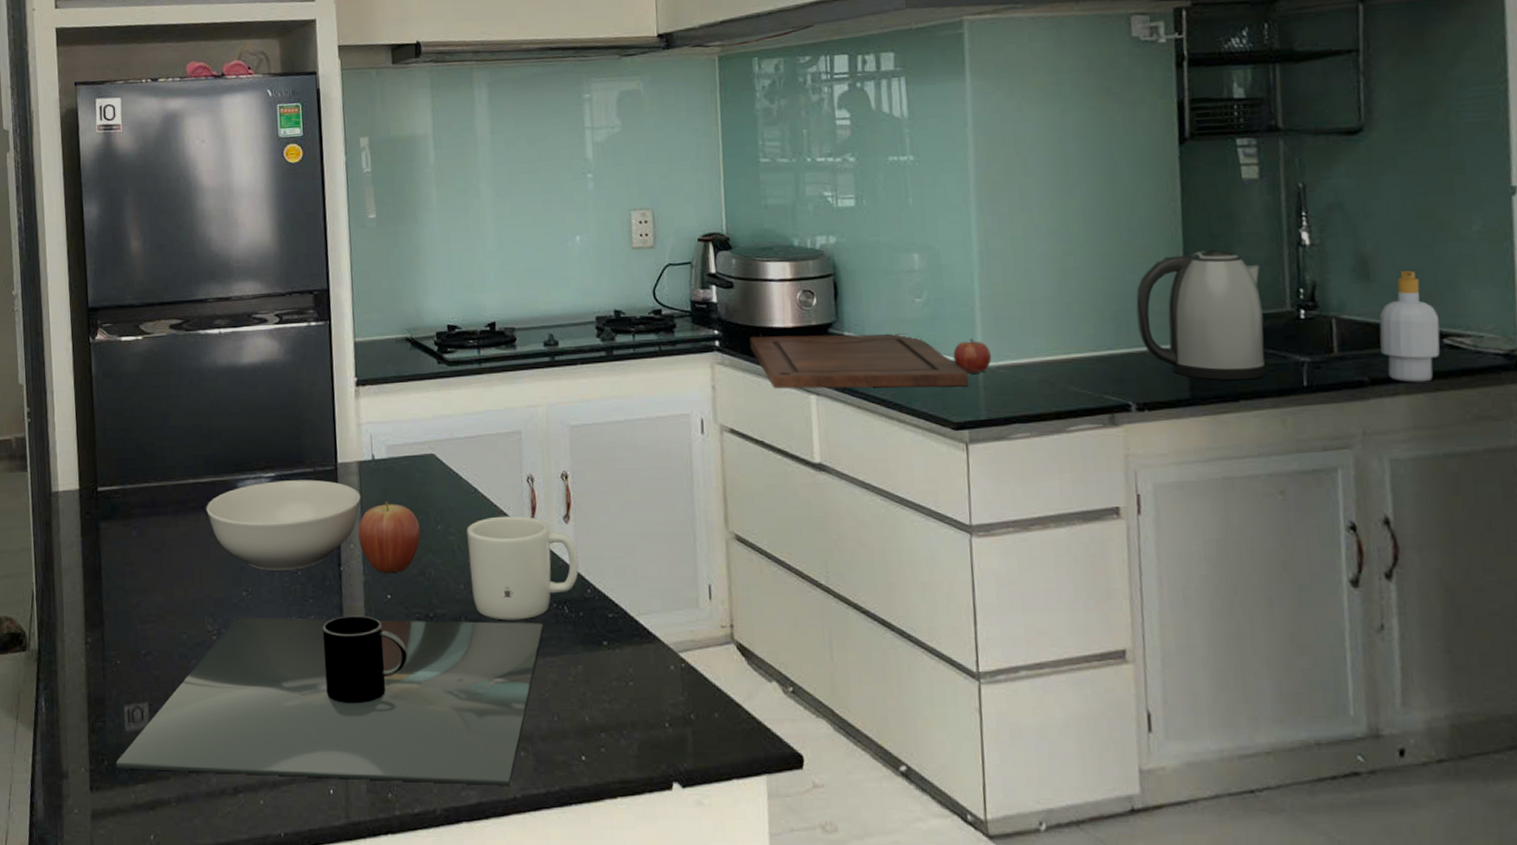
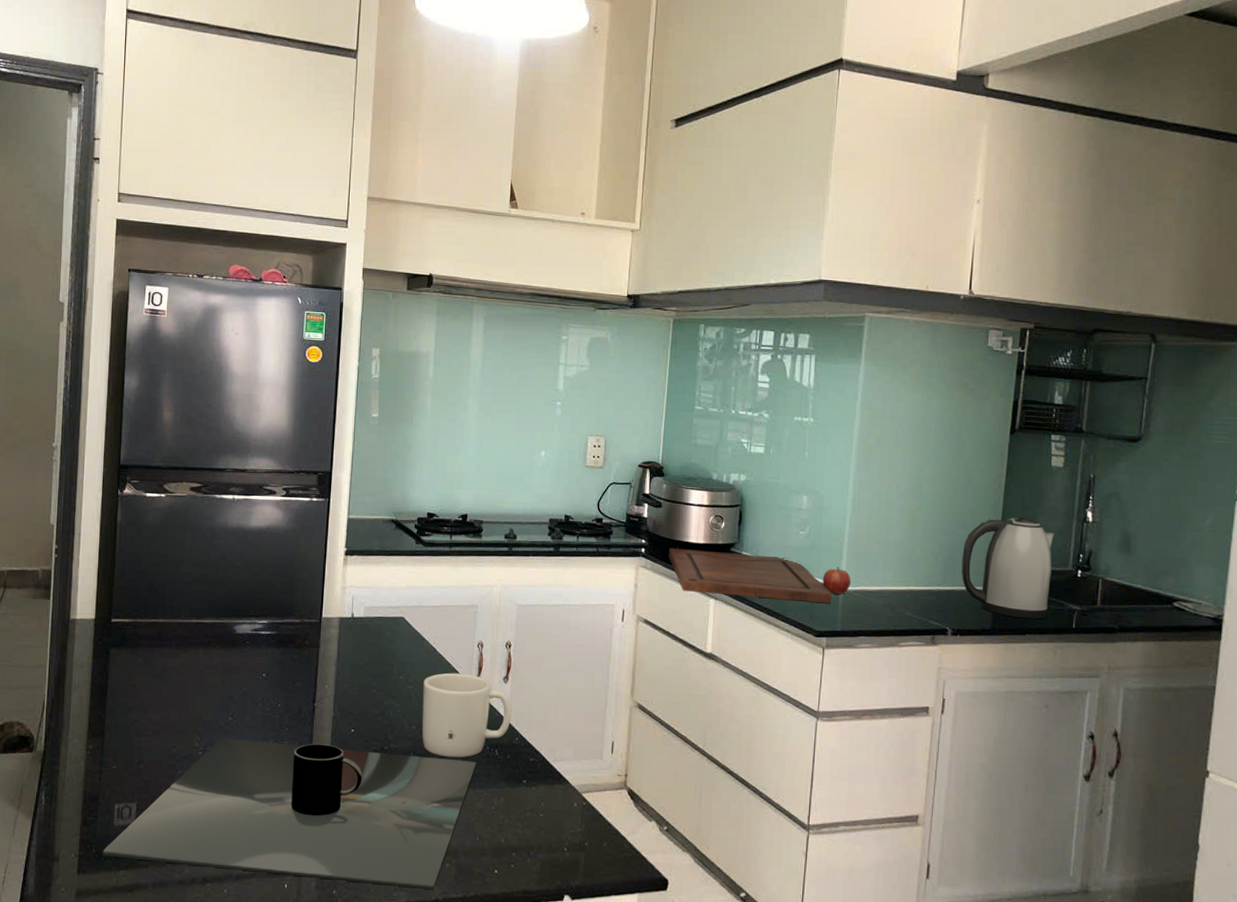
bowl: present [206,479,361,571] -> none [205,627,339,702]
fruit: present [358,501,420,573] -> none [333,653,385,711]
soap bottle: present [1379,270,1441,383] -> none [1130,549,1174,633]

